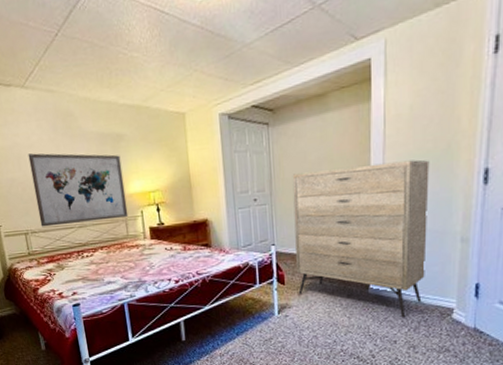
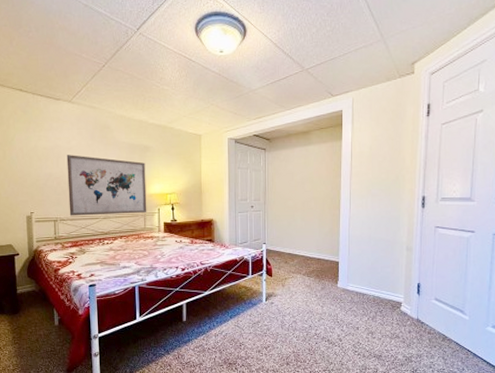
dresser: present [292,159,430,317] -> none [281,186,384,308]

